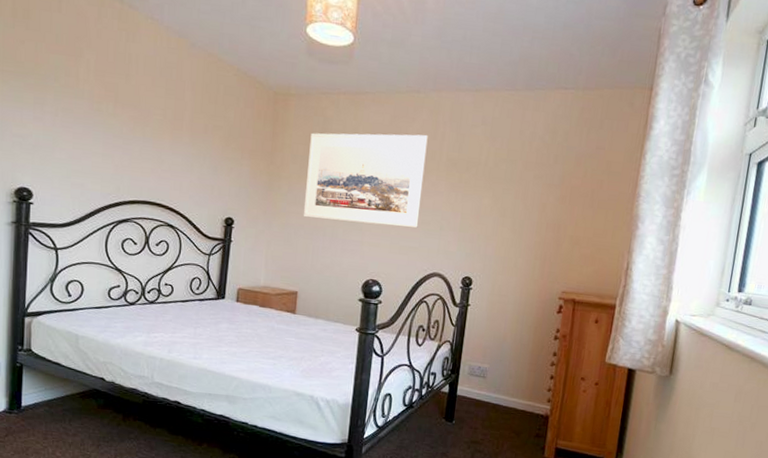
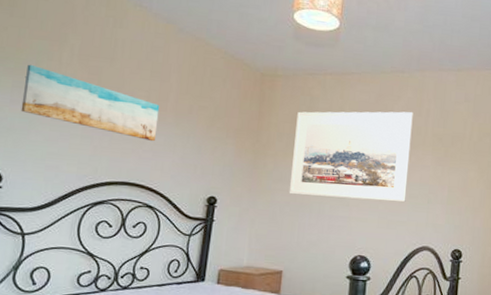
wall art: none [44,80,176,162] -> present [21,64,160,142]

